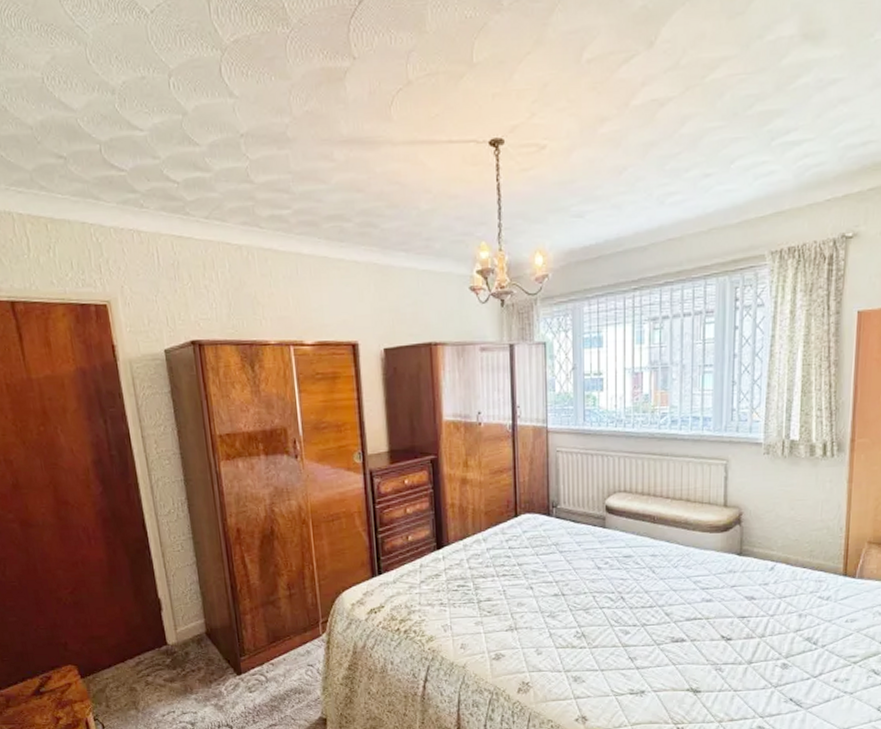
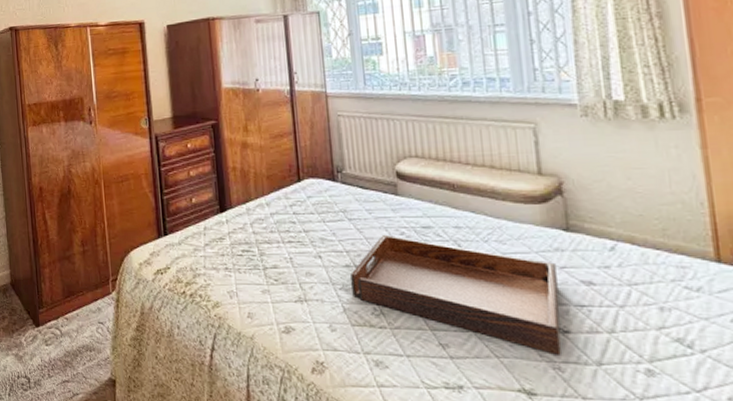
serving tray: none [558,564,728,659] -> present [351,234,561,355]

